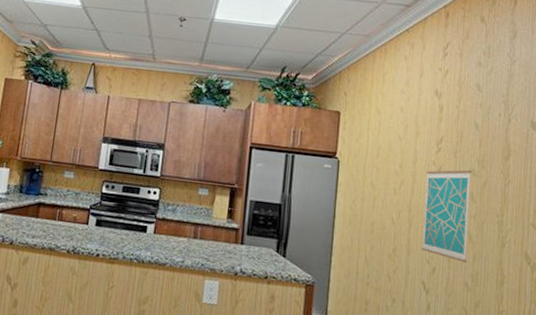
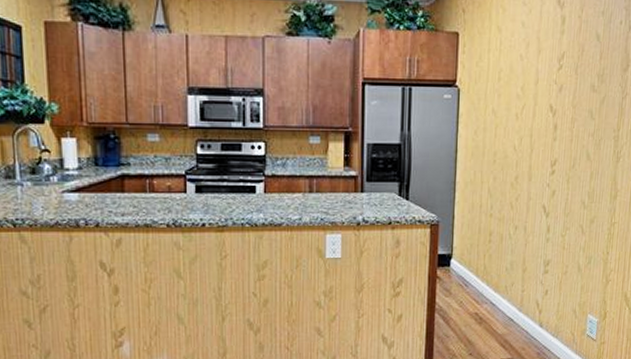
wall art: present [422,169,472,263] -> none [543,85,592,181]

